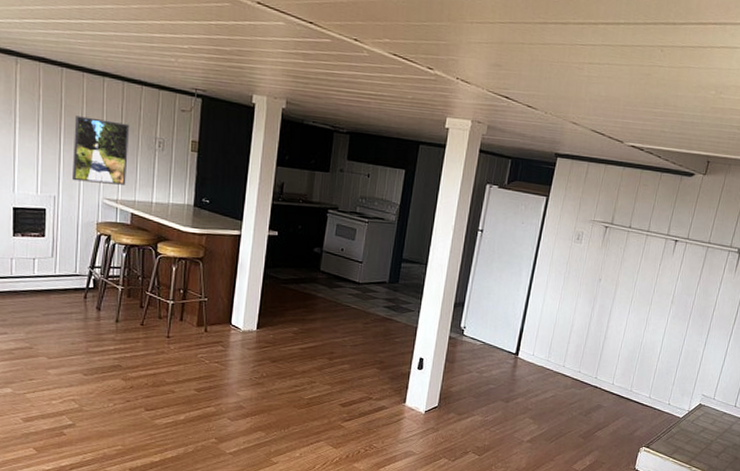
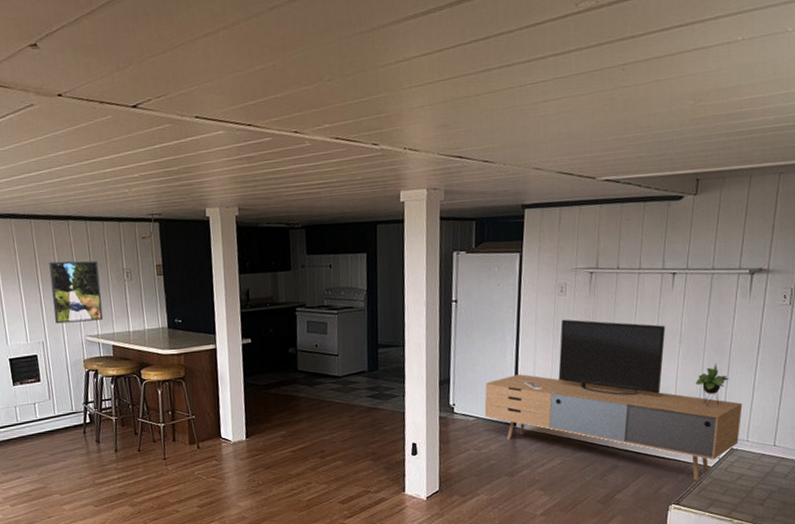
media console: none [491,264,715,428] -> present [484,319,743,481]

